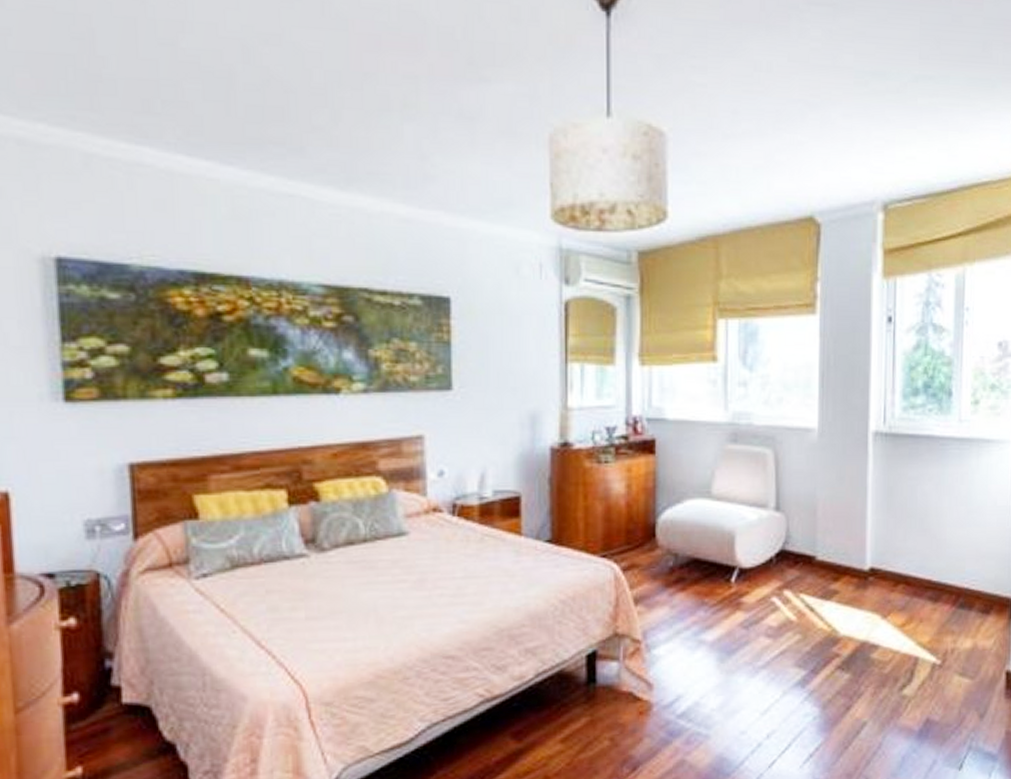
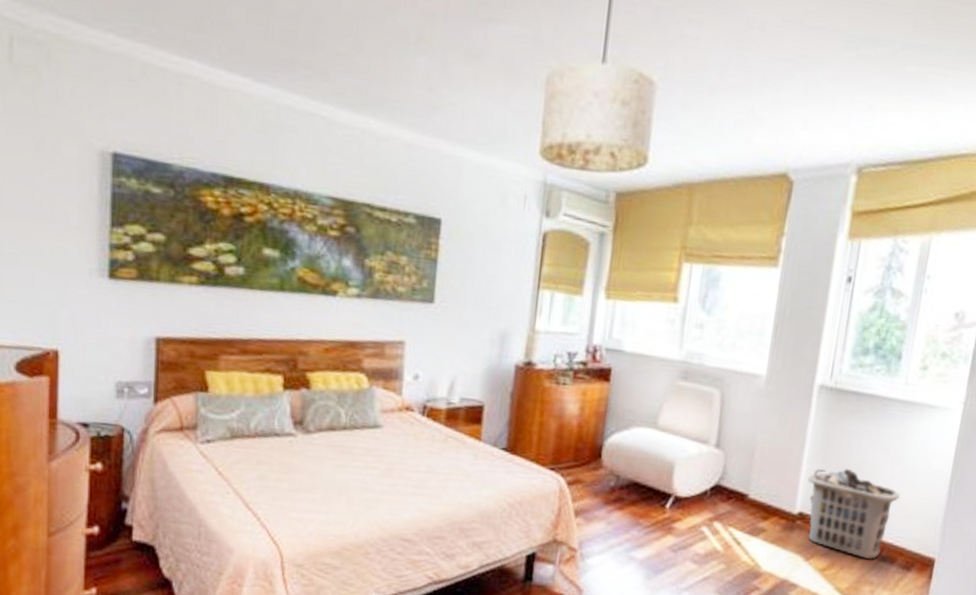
clothes hamper: none [875,515,970,609] -> present [808,468,901,560]

